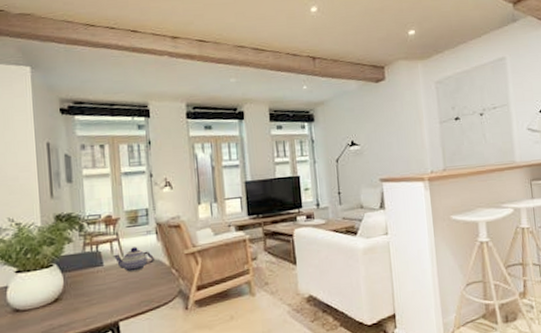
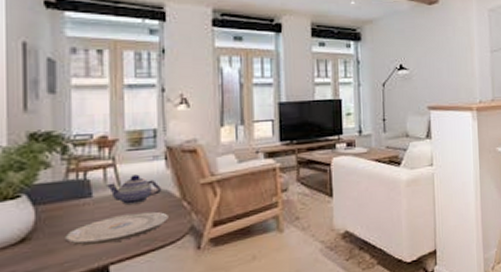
plate: none [86,277,161,306] -> present [66,211,168,247]

